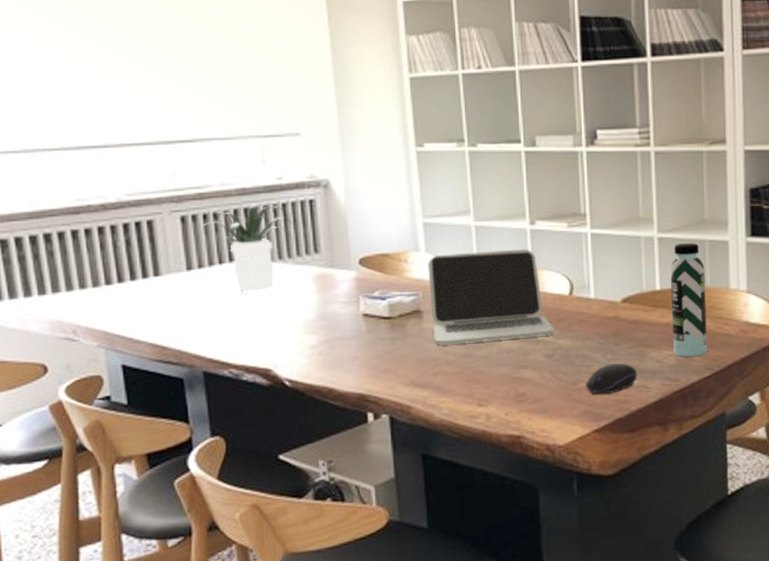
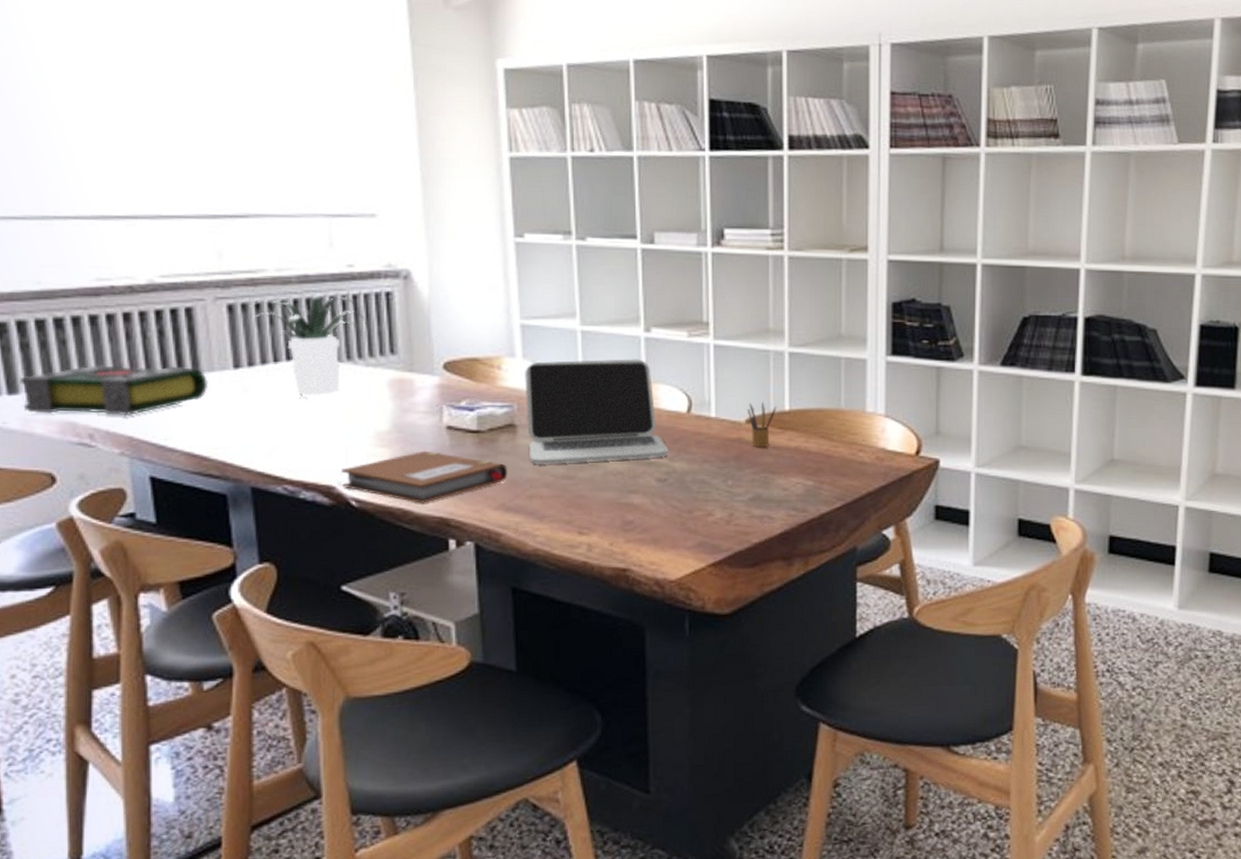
book: none [18,270,167,315] -> present [20,363,209,417]
notebook: none [276,336,416,382] -> present [341,450,508,503]
computer mouse: present [586,363,638,395] -> none [702,490,761,525]
pencil box: none [622,282,648,325] -> present [747,401,776,448]
water bottle: present [670,242,707,357] -> none [801,359,840,486]

